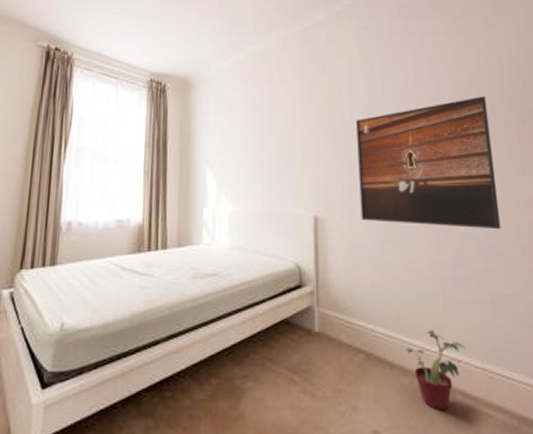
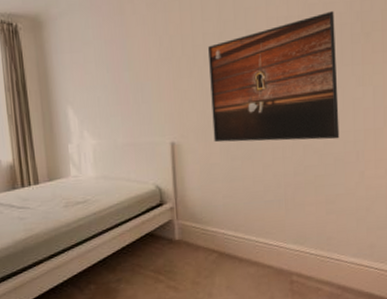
potted plant: present [405,329,466,411] -> none [252,228,303,290]

